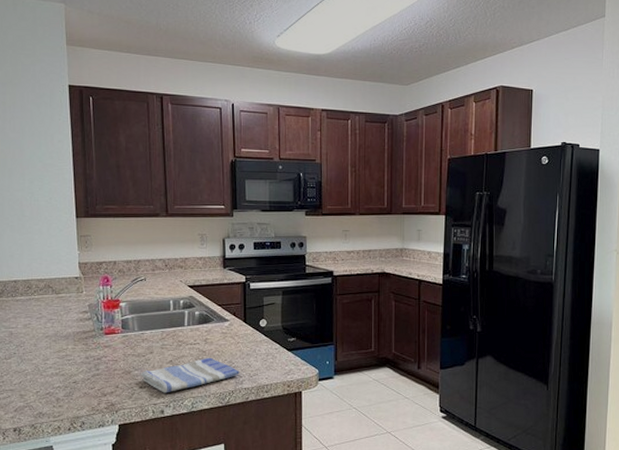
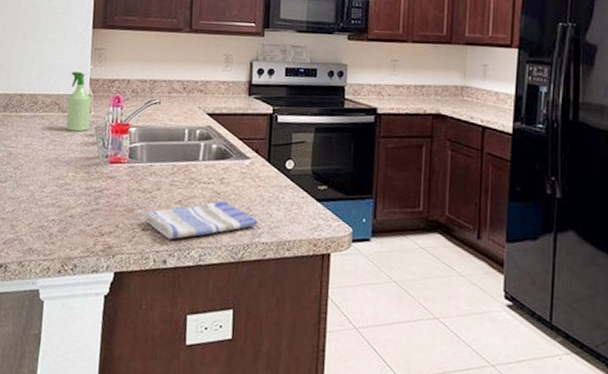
spray bottle: none [60,258,83,310] -> present [66,72,92,132]

